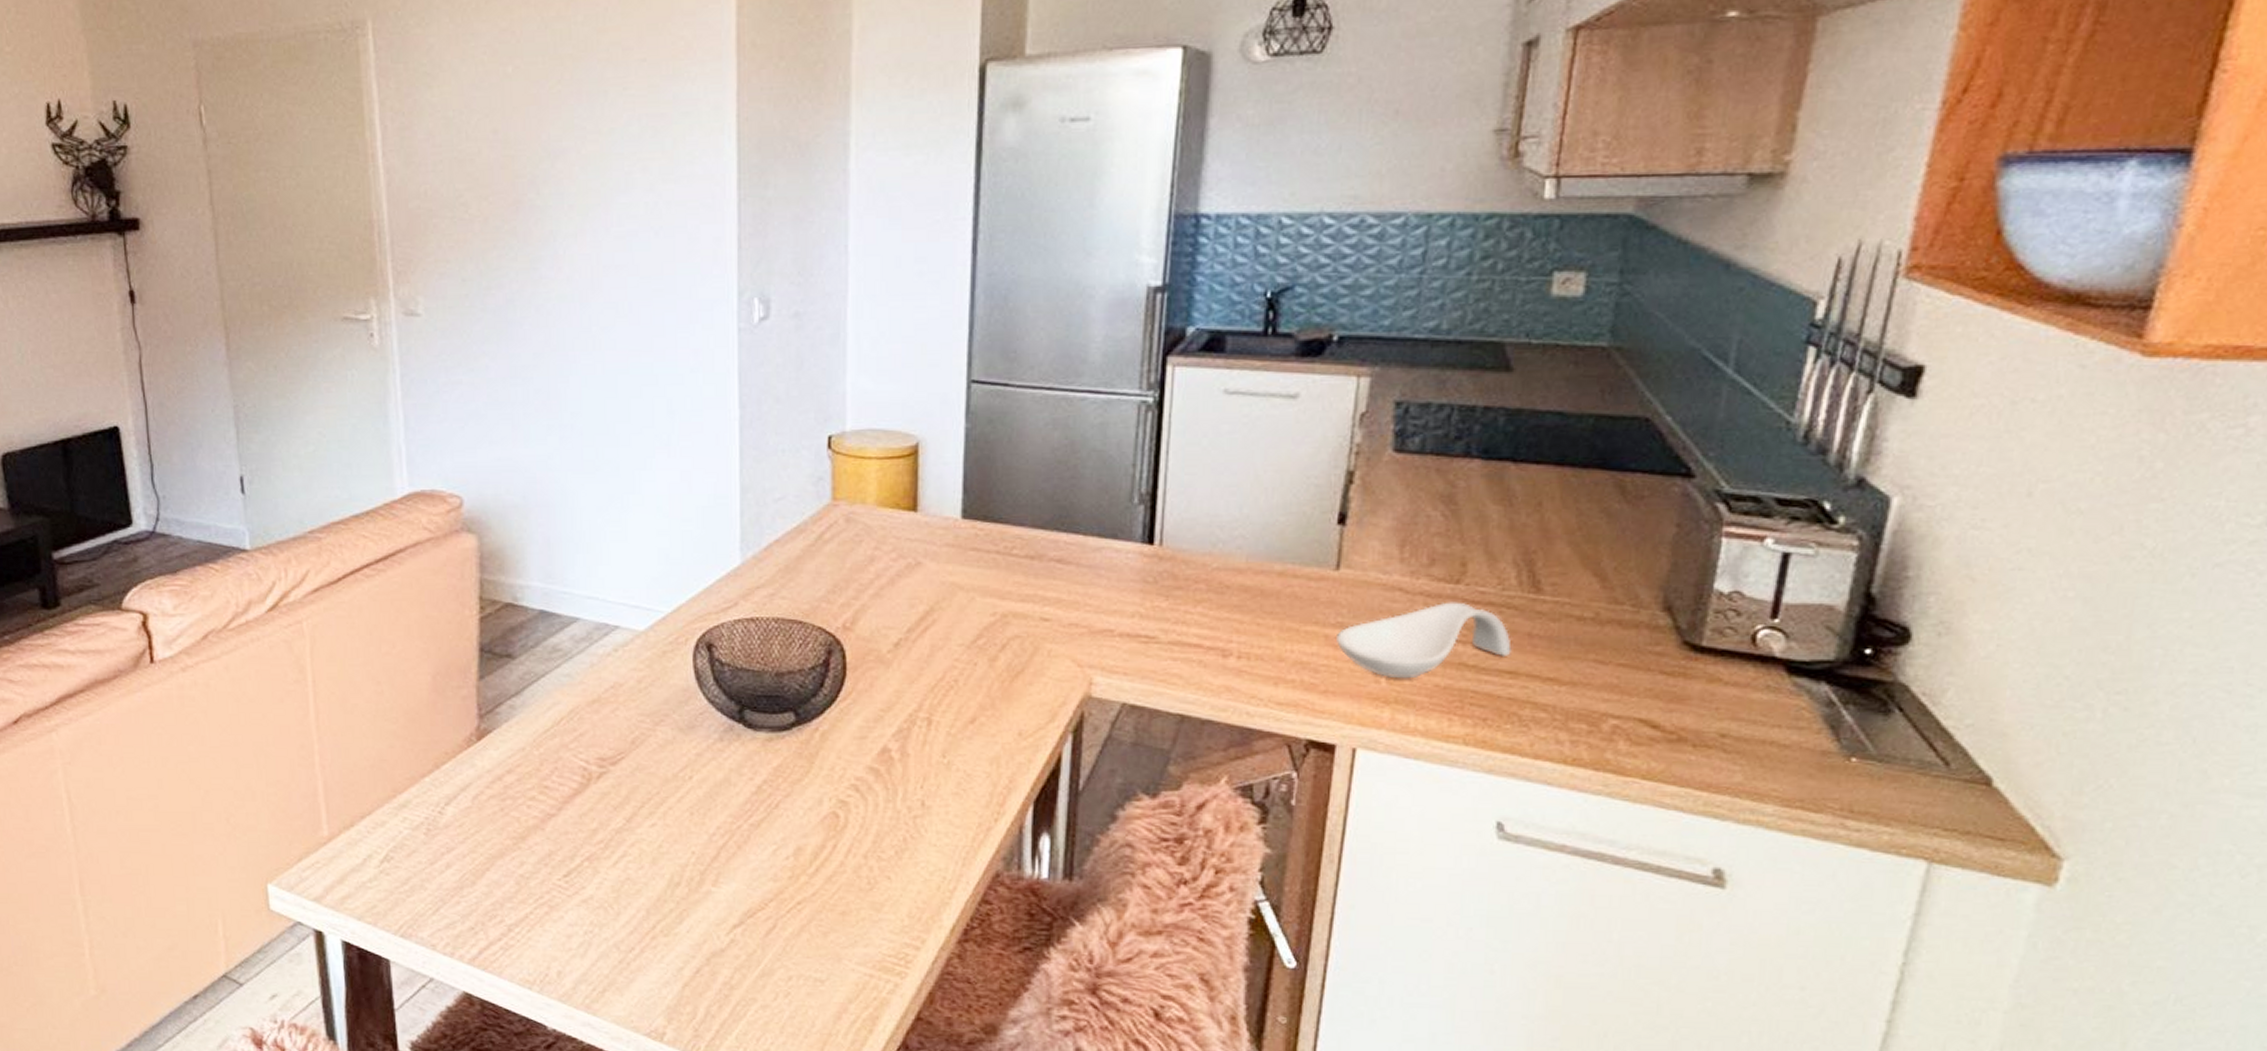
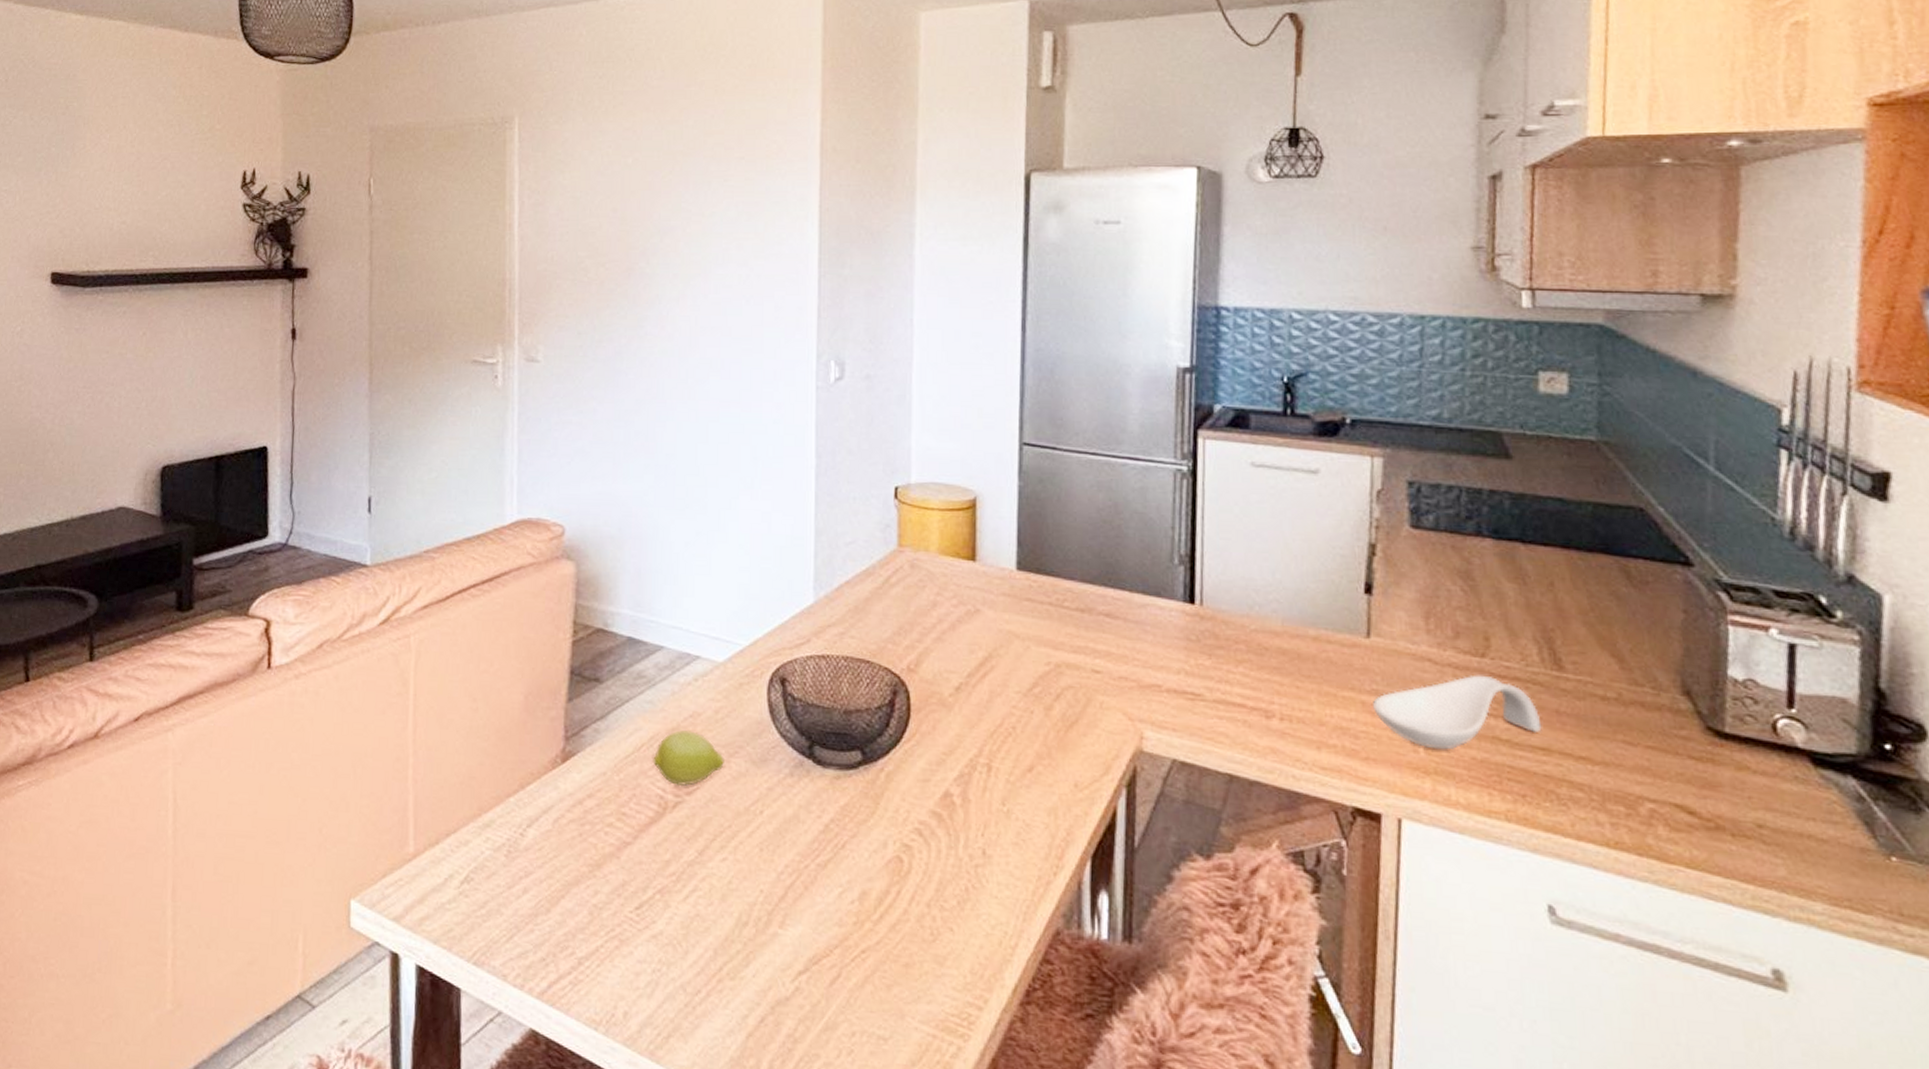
fruit: none [572,700,650,757] -> present [651,729,724,787]

